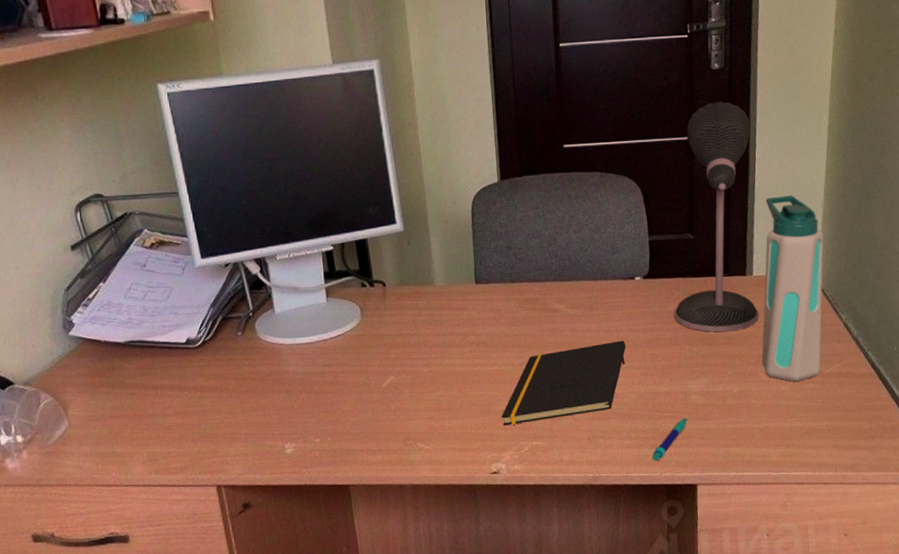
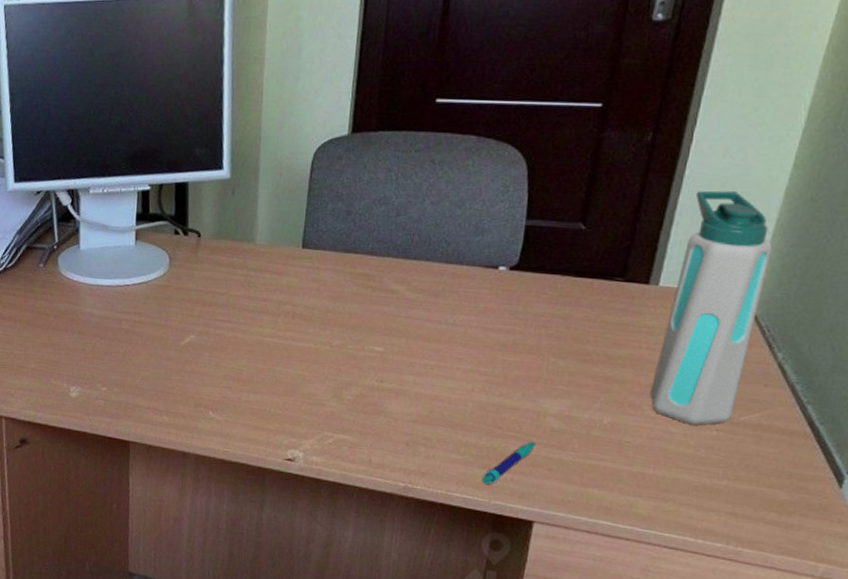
notepad: present [501,340,626,426] -> none [307,337,473,416]
desk lamp: present [673,102,760,333] -> none [541,63,694,350]

